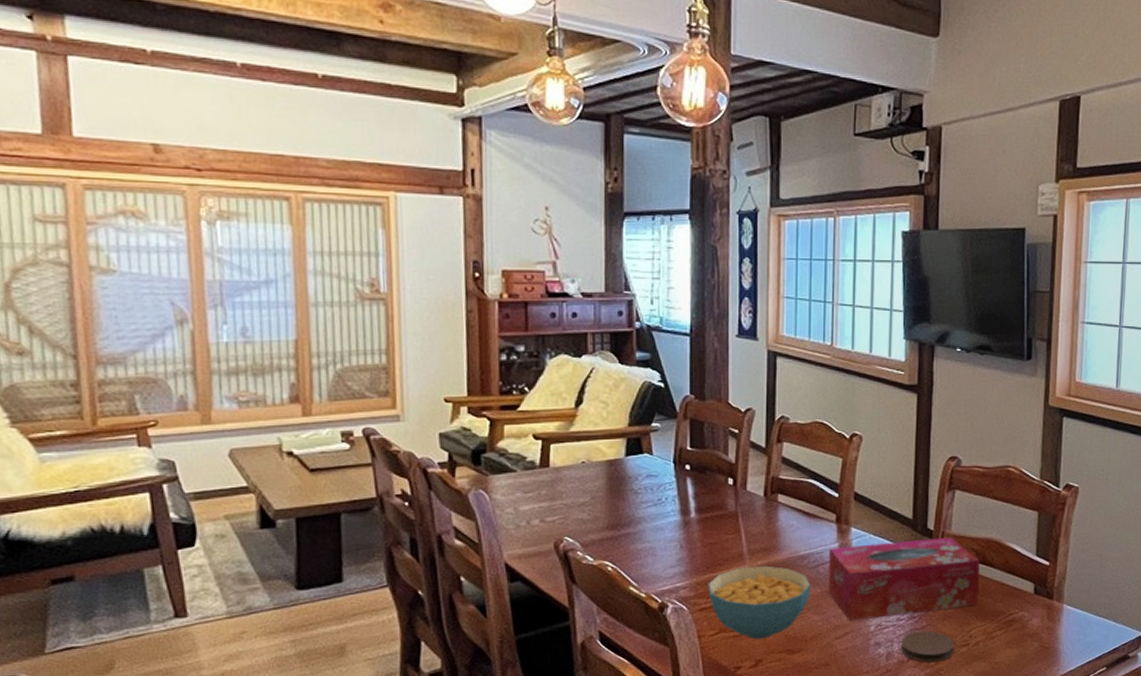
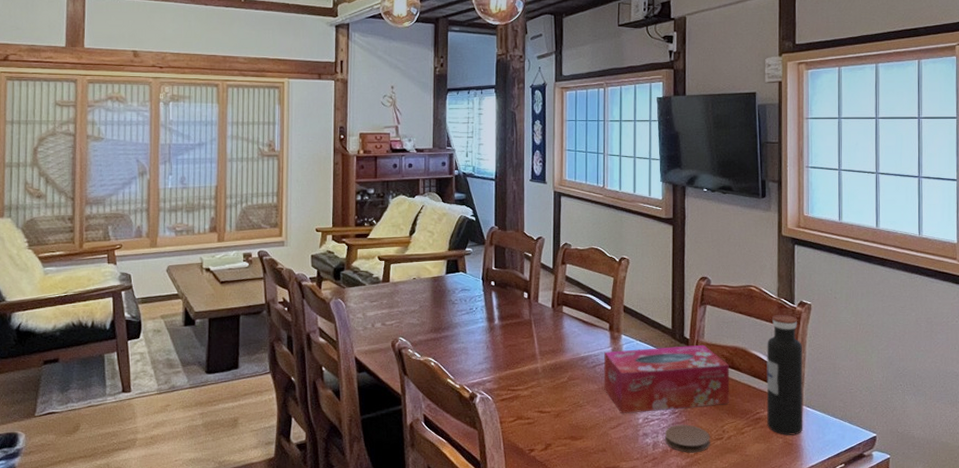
cereal bowl: present [708,565,811,640] -> none [508,365,590,427]
water bottle: none [1021,499,1067,638] -> present [766,314,803,435]

